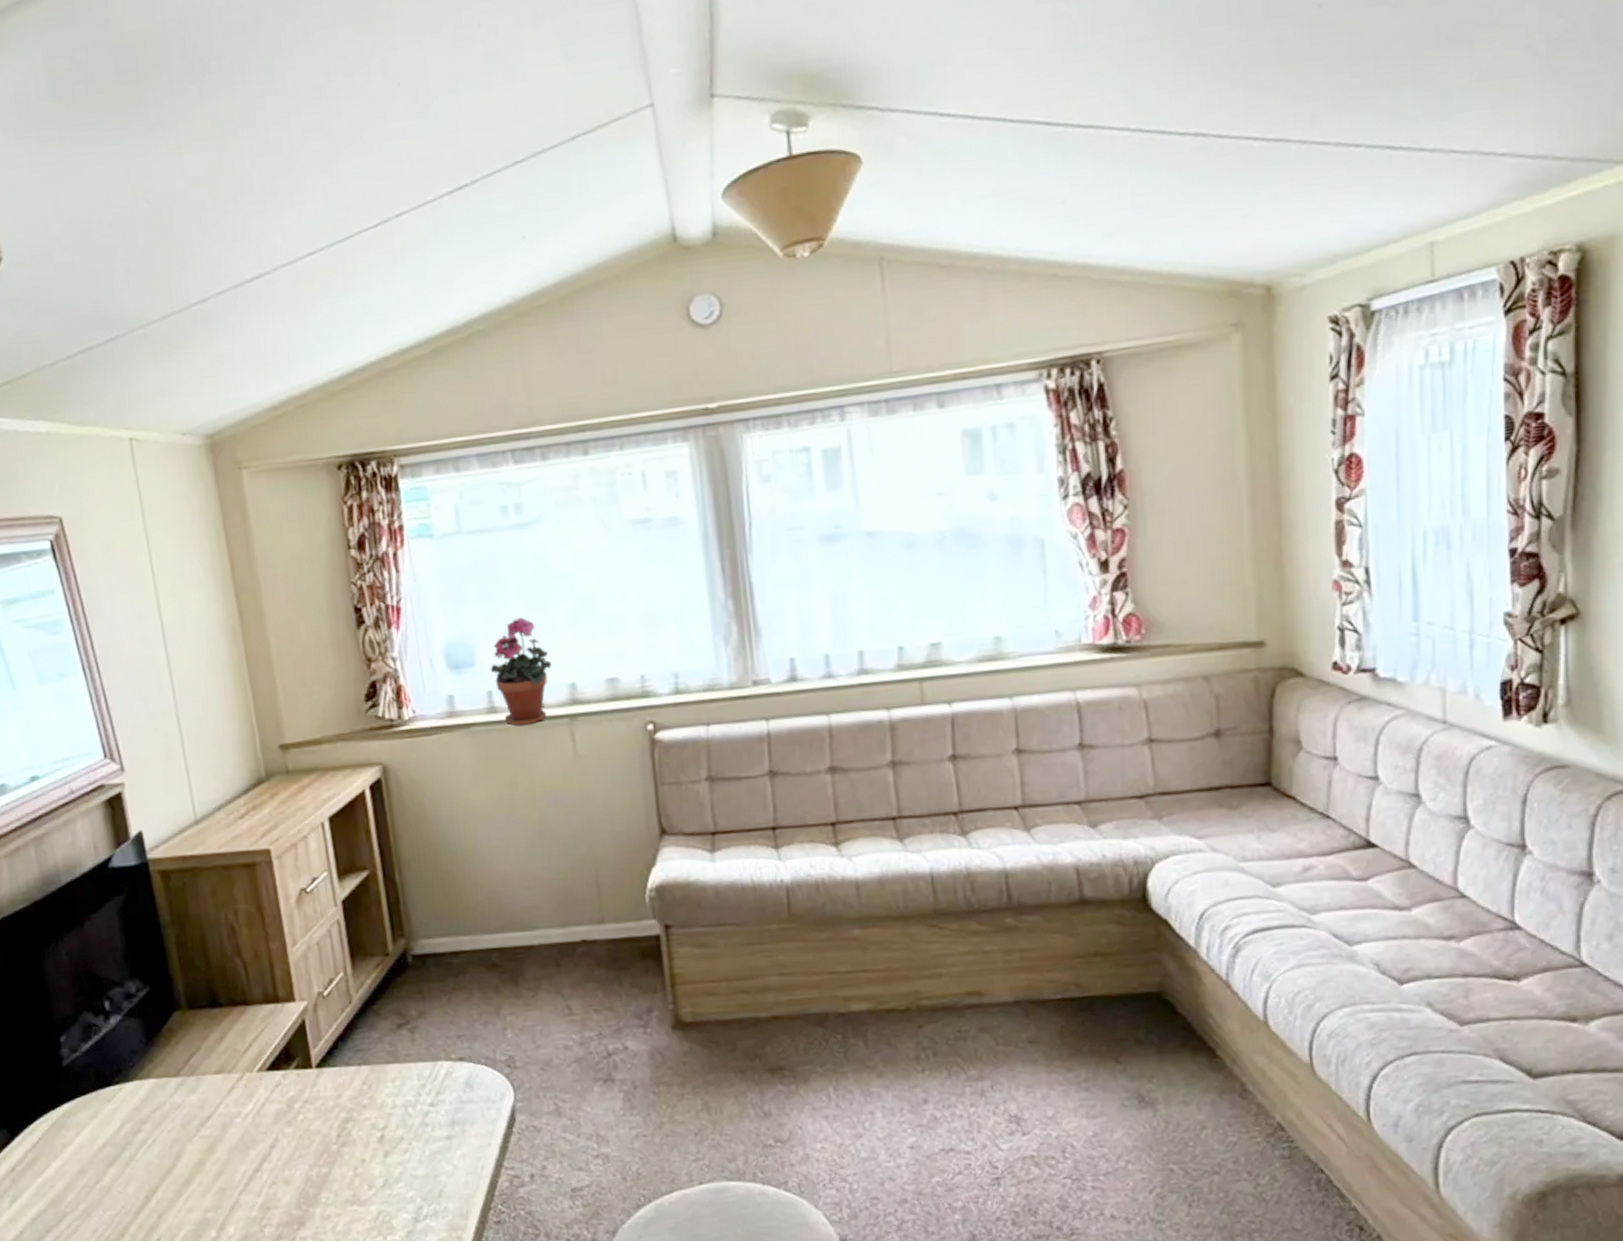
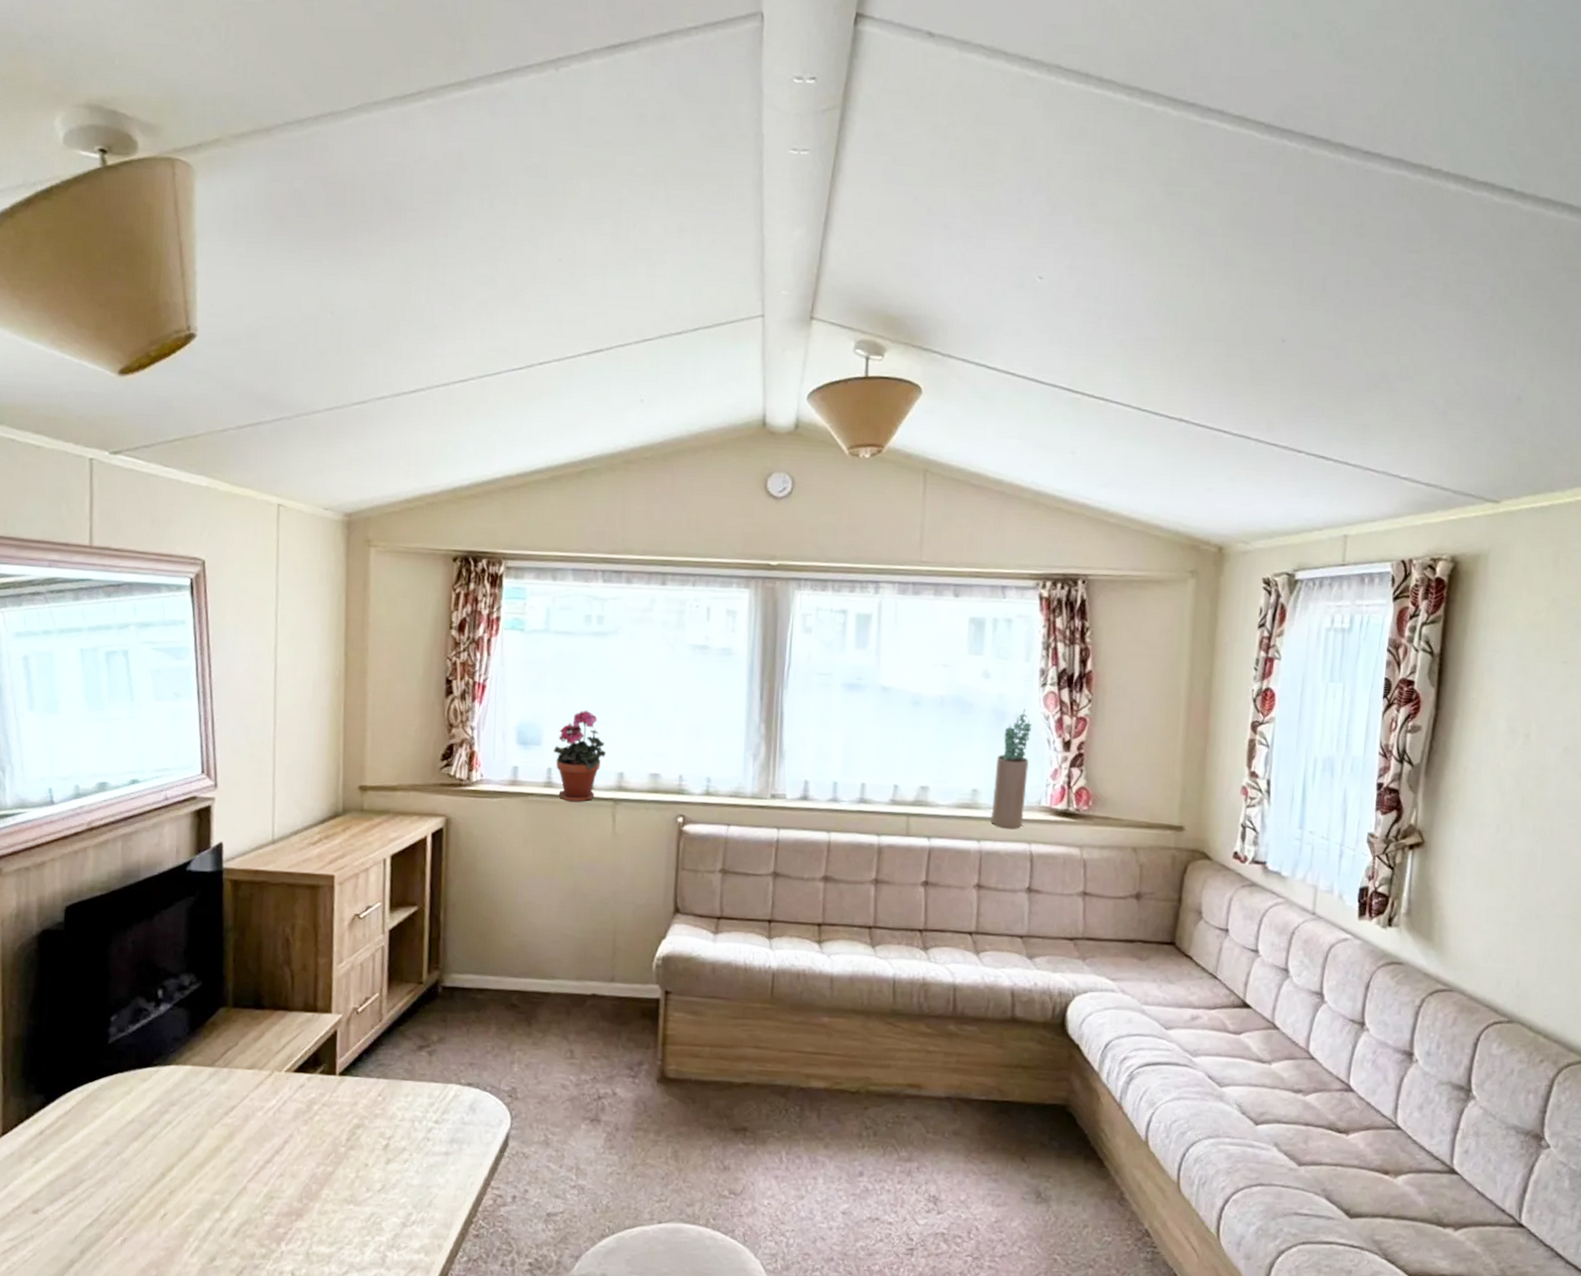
vase: none [1018,529,1062,679] -> present [991,708,1033,830]

